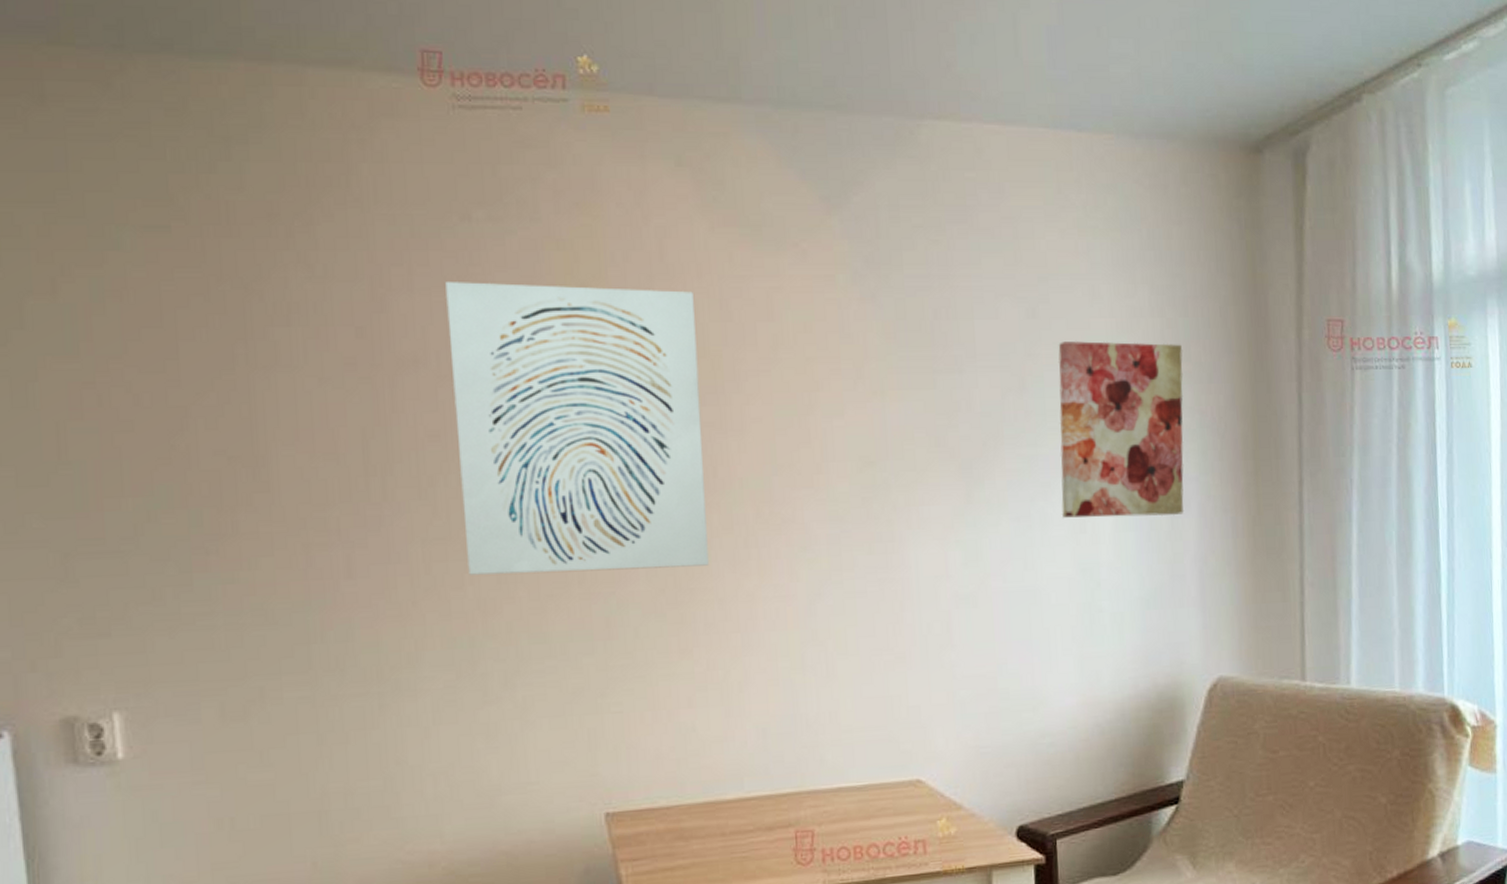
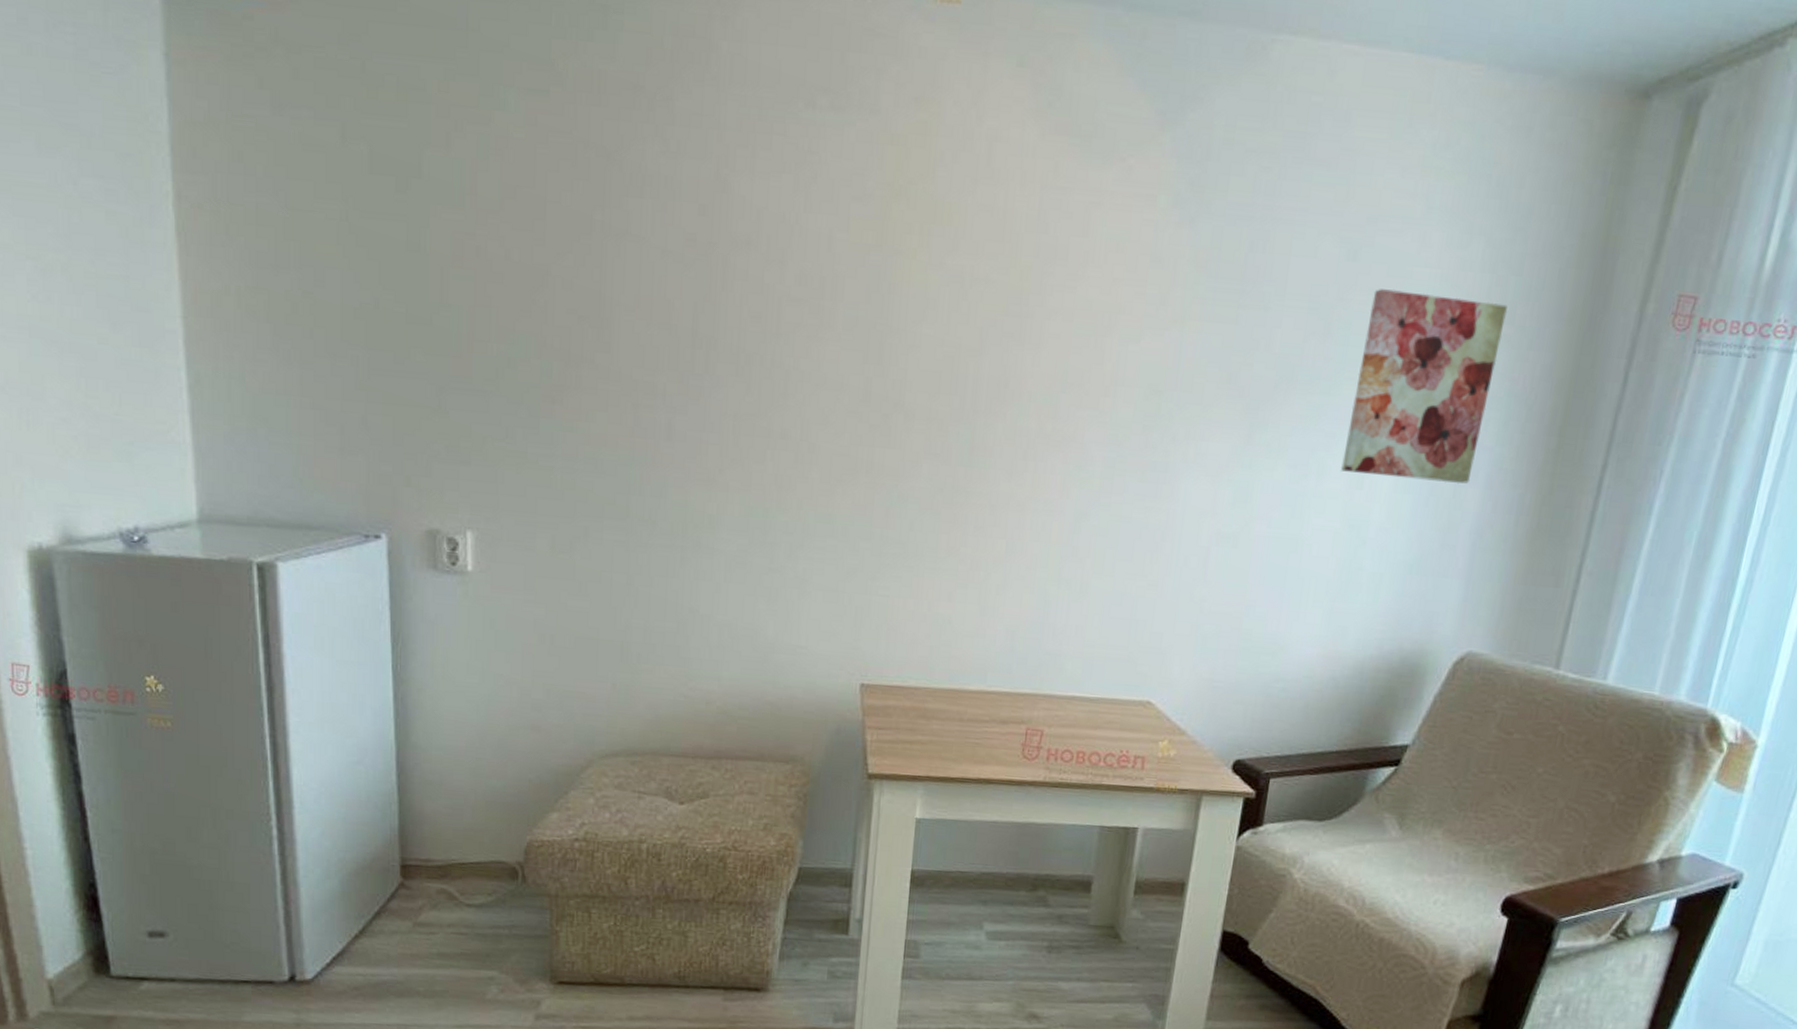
wall art: present [445,282,709,575] -> none [771,168,1014,472]

